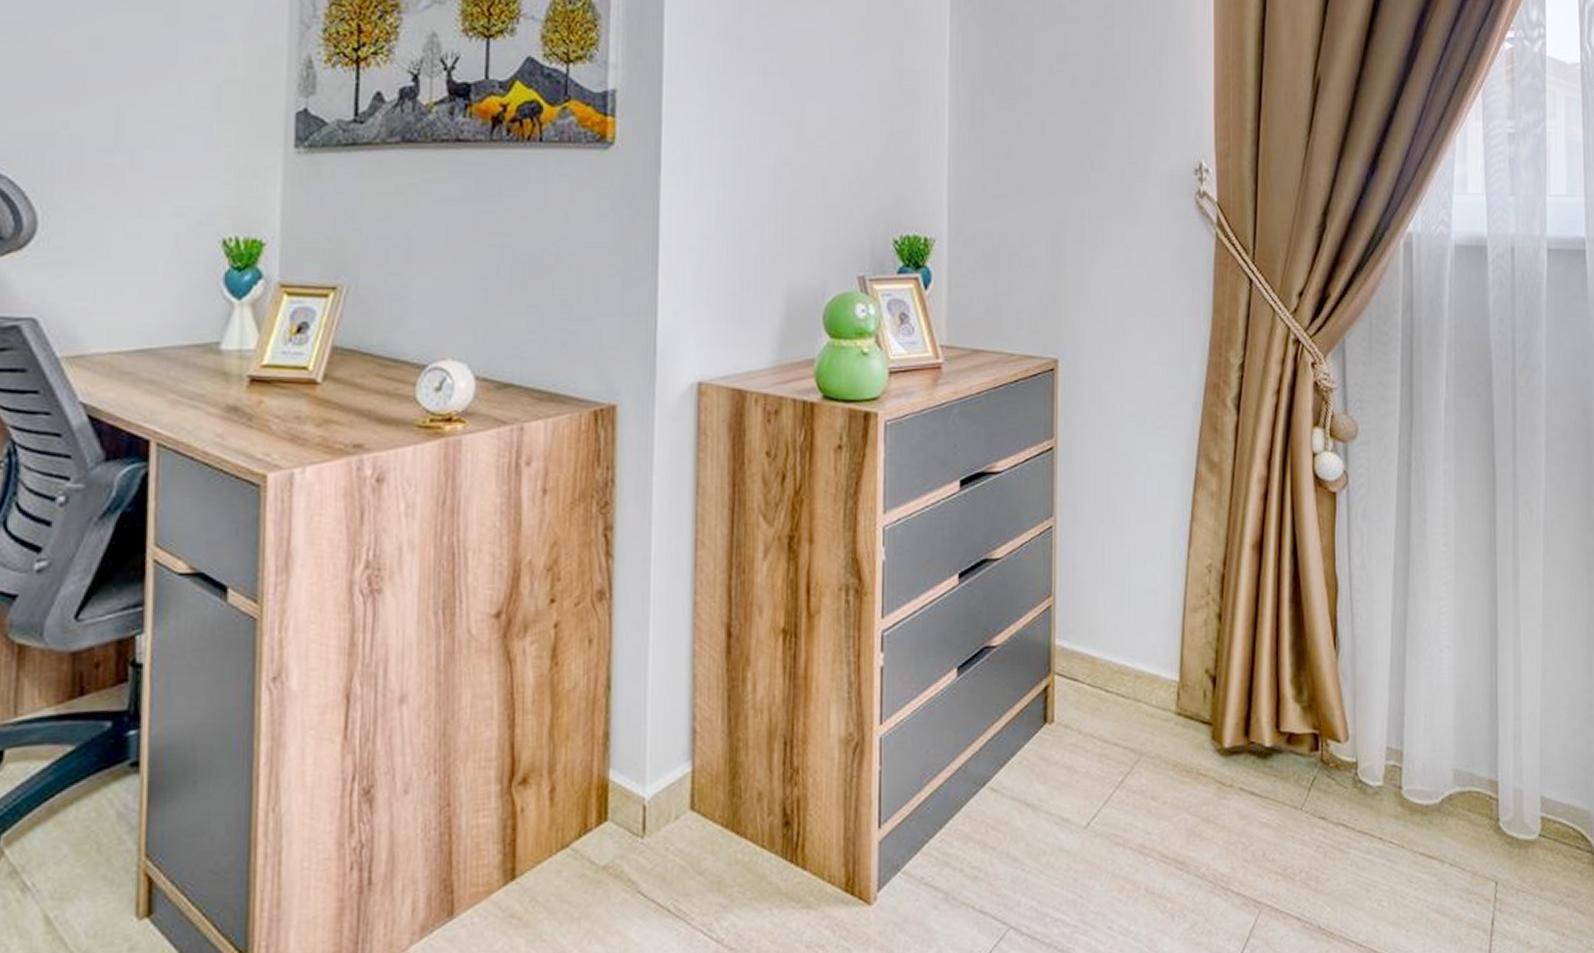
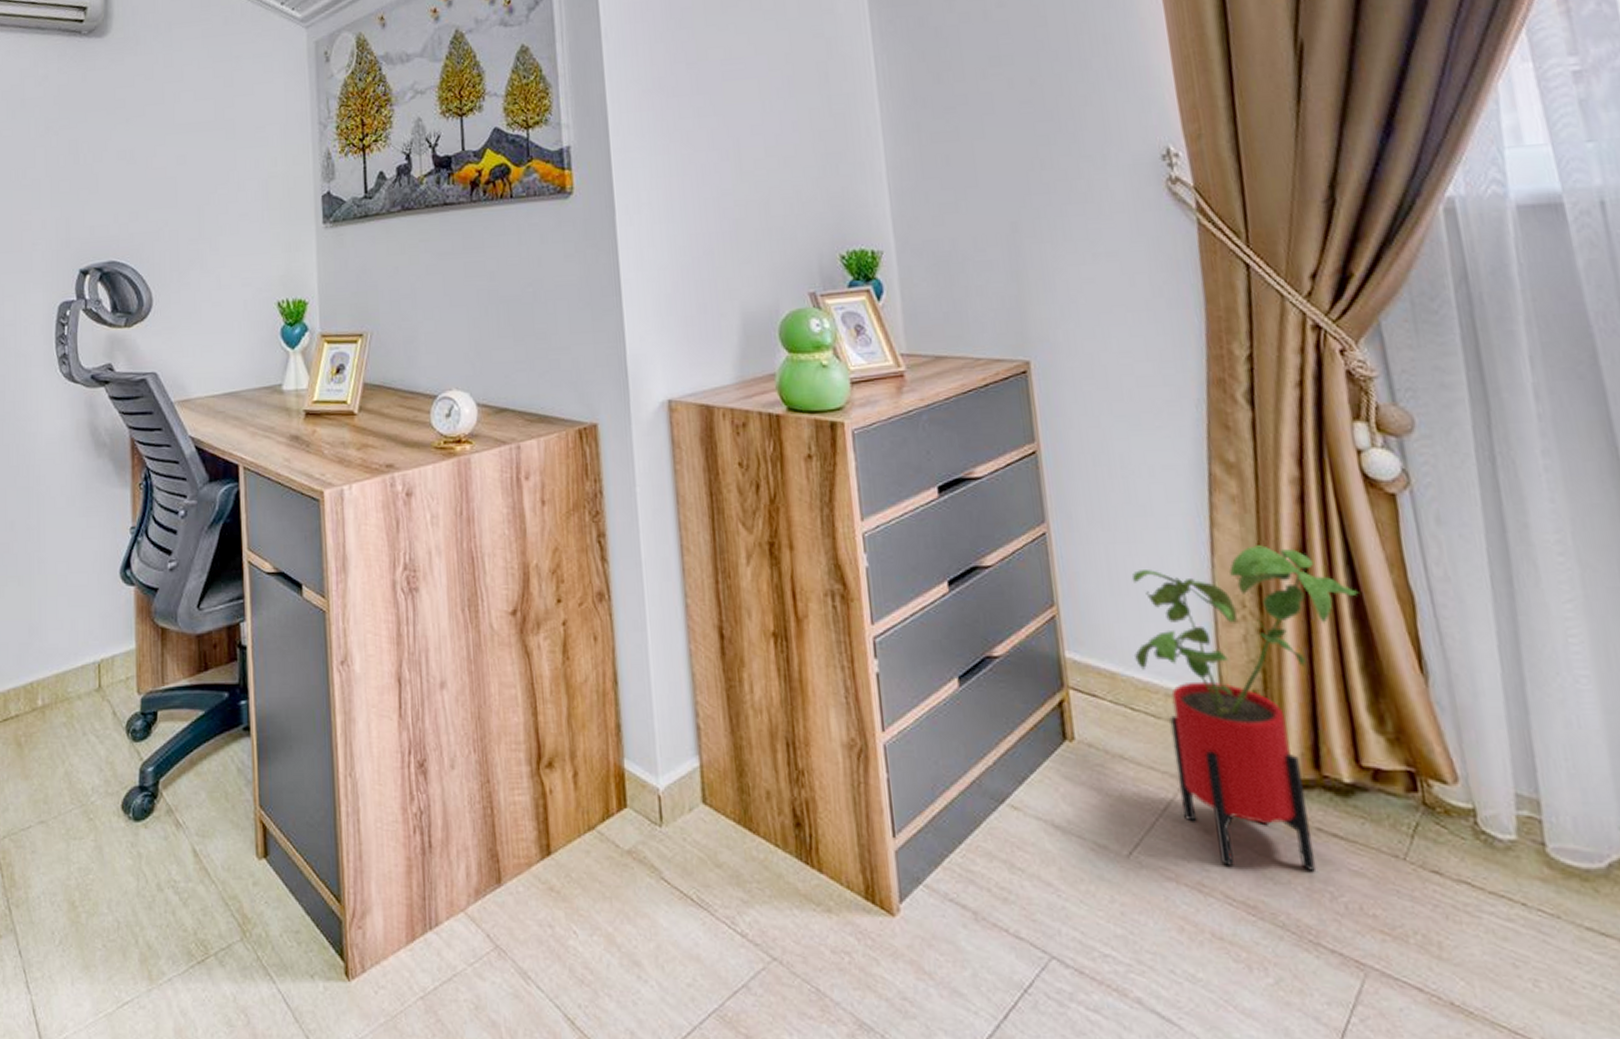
house plant: none [1115,538,1298,828] -> present [1131,545,1359,871]

